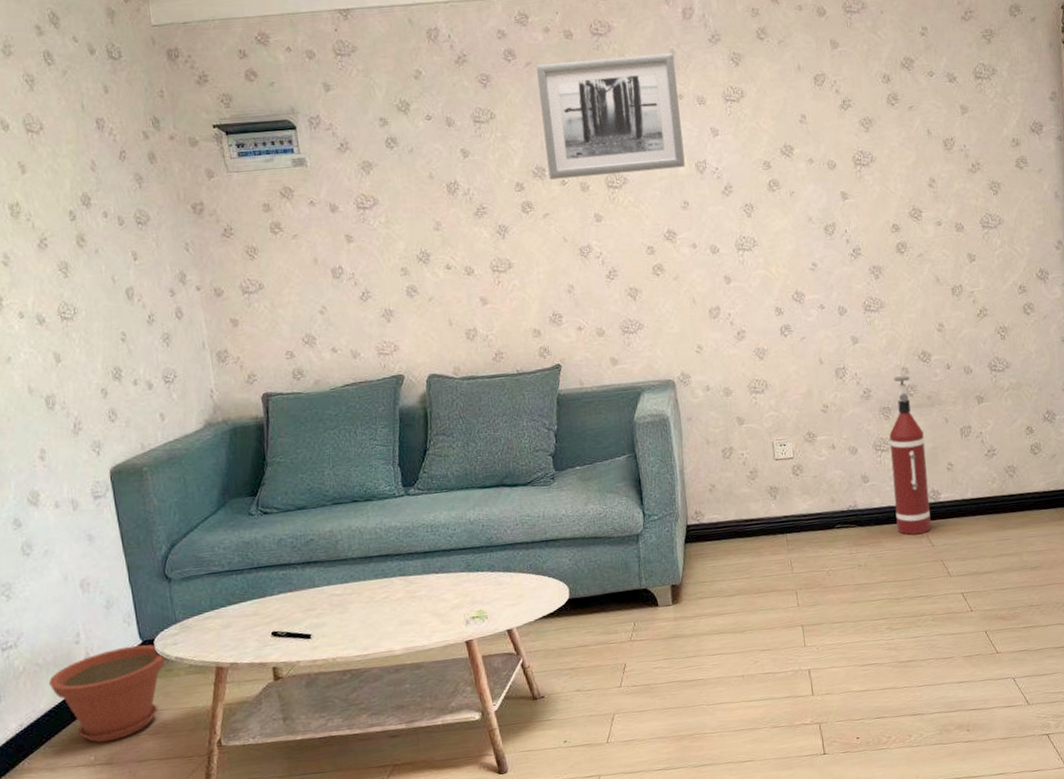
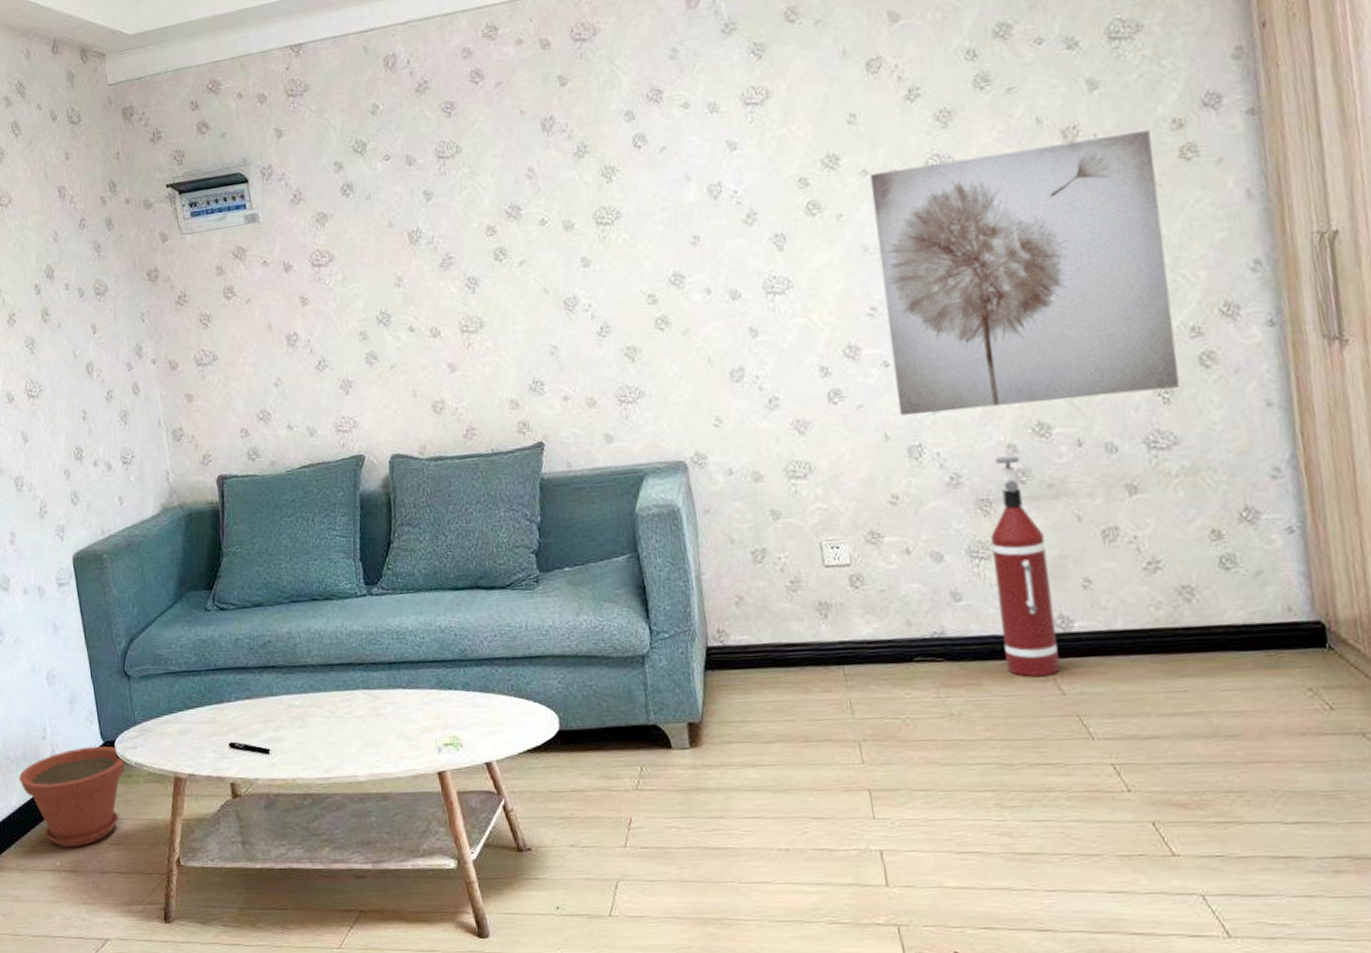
wall art: present [535,53,685,180] -> none [507,52,694,220]
wall art: none [814,145,1011,345] -> present [869,130,1180,415]

